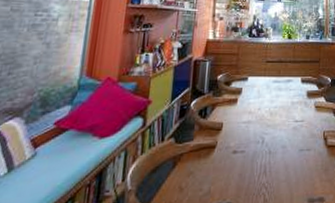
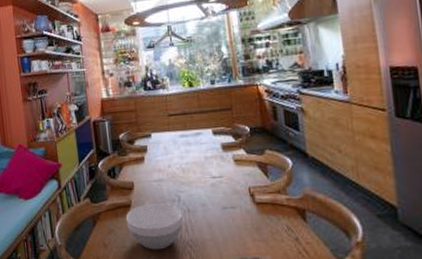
bowl: none [208,143,264,193] -> present [125,202,183,250]

